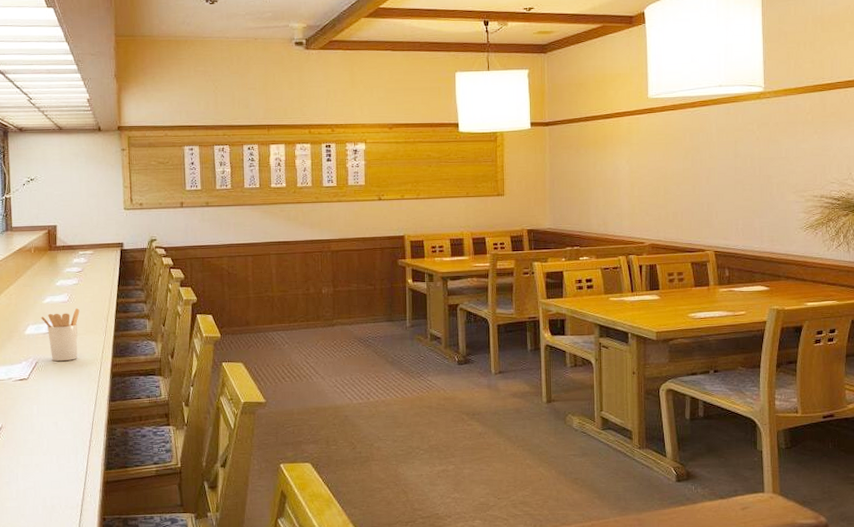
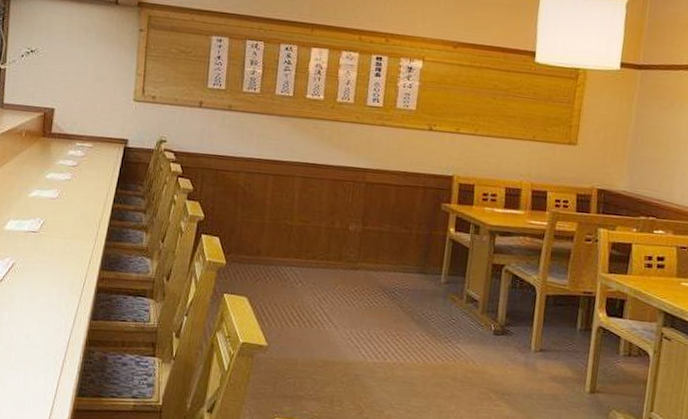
utensil holder: present [41,308,80,362] -> none [24,208,69,267]

